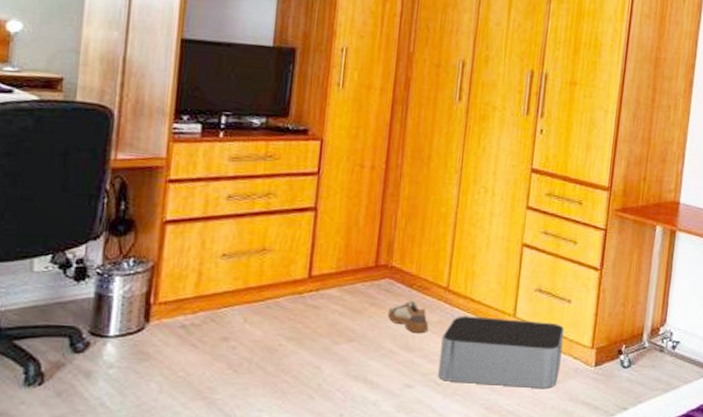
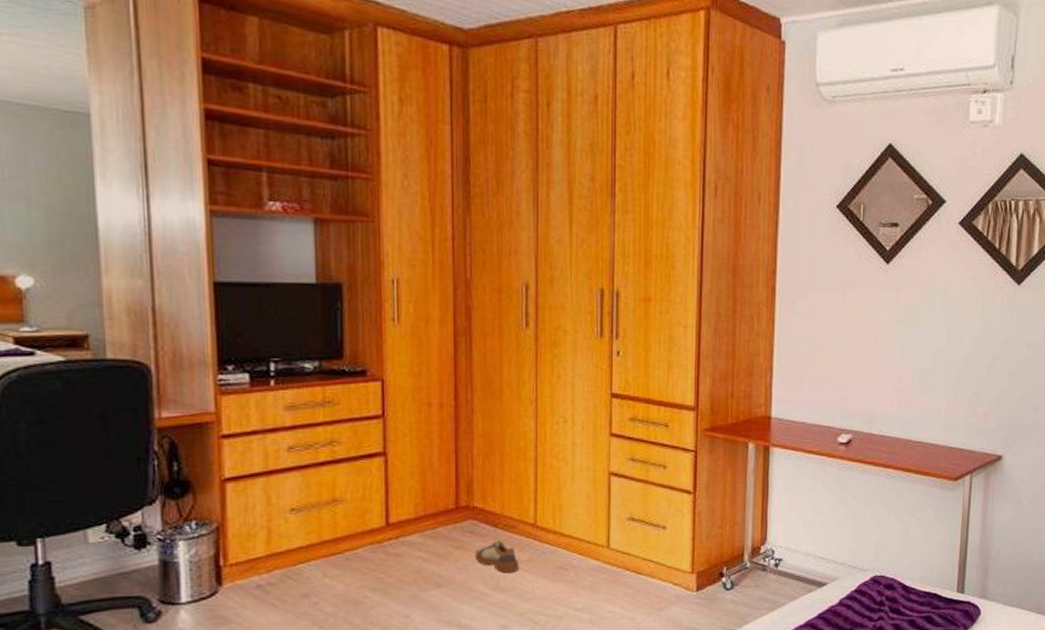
storage bin: present [438,316,564,388] -> none [535,550,661,619]

